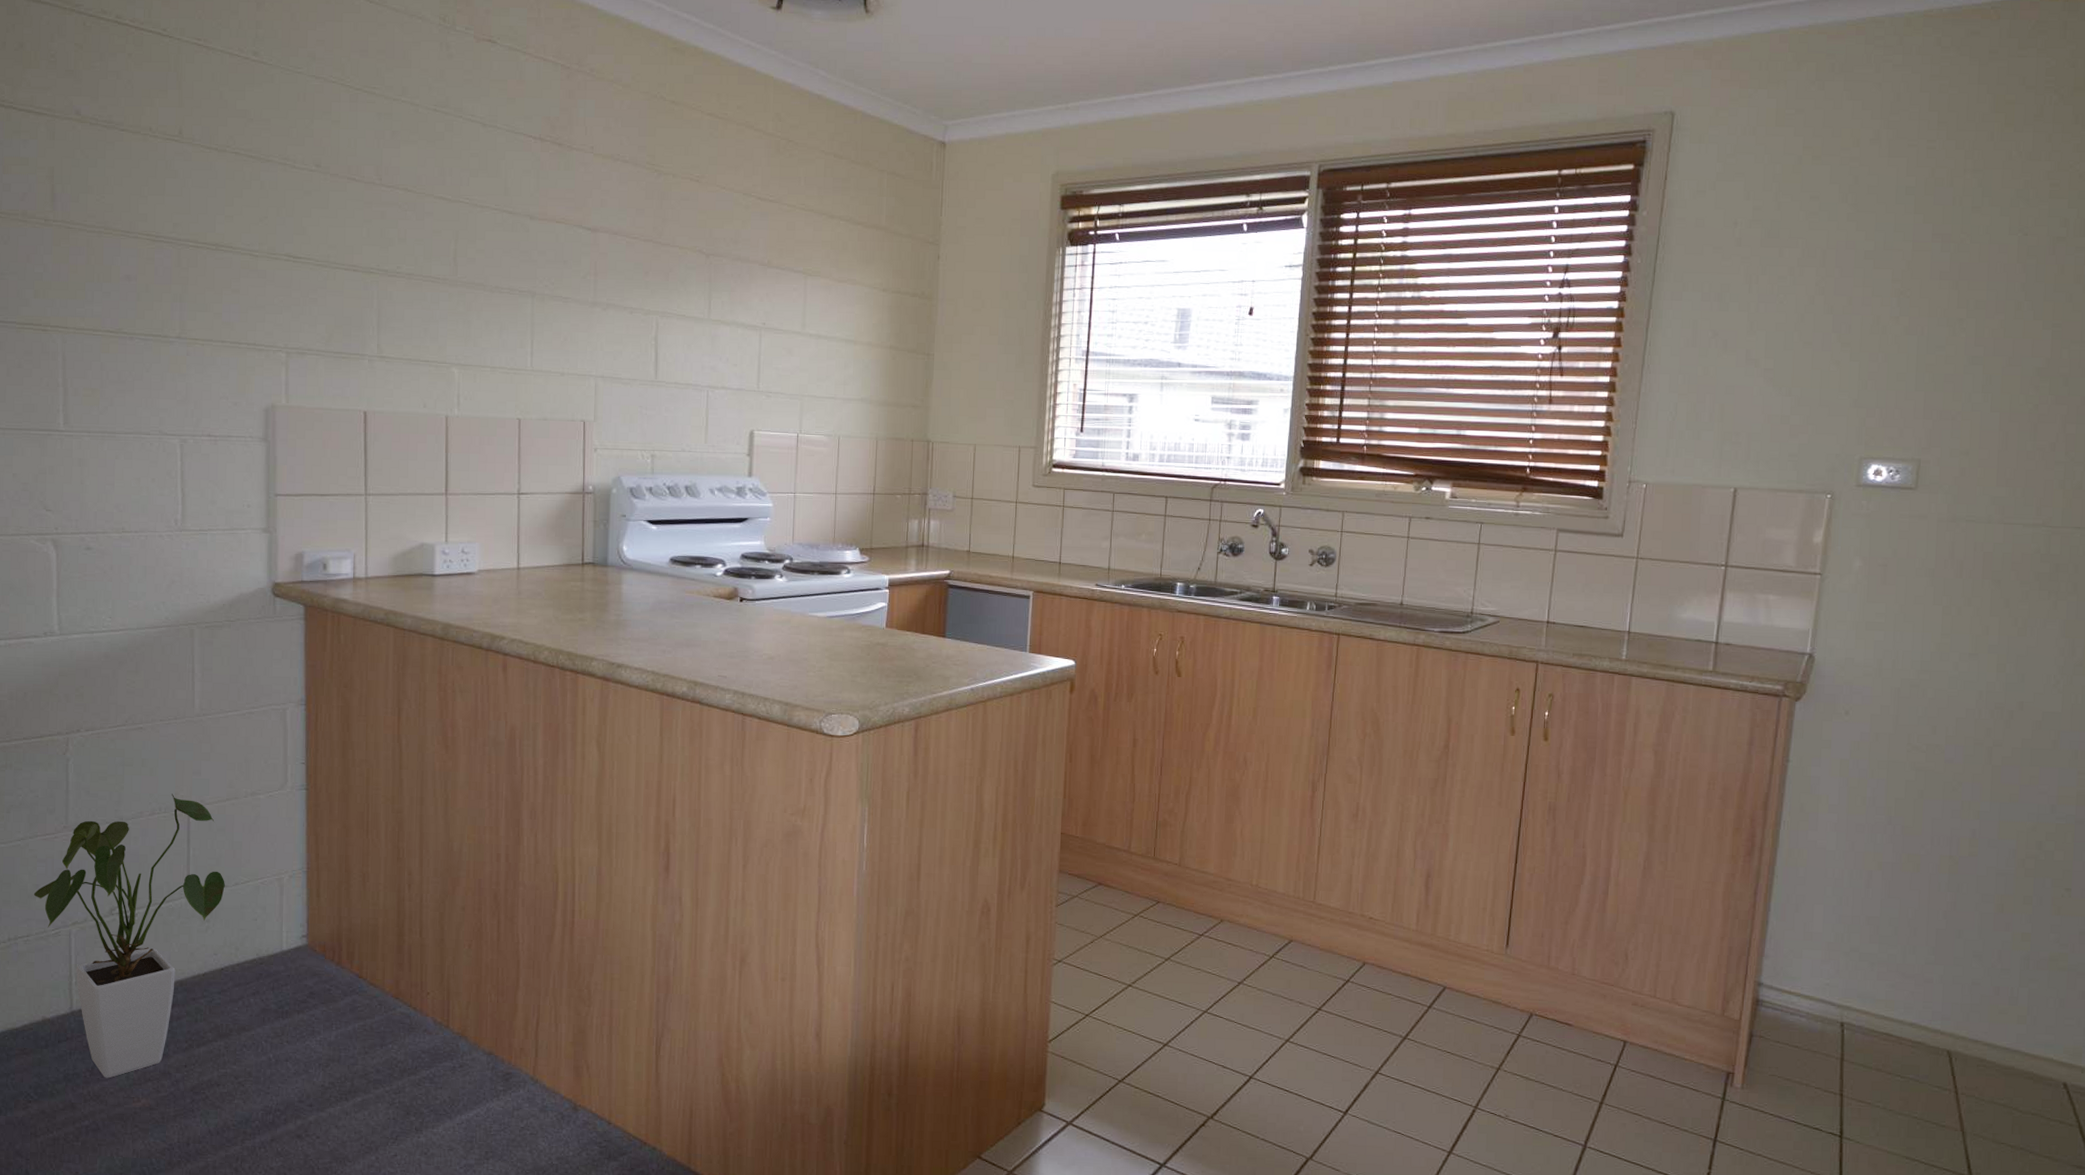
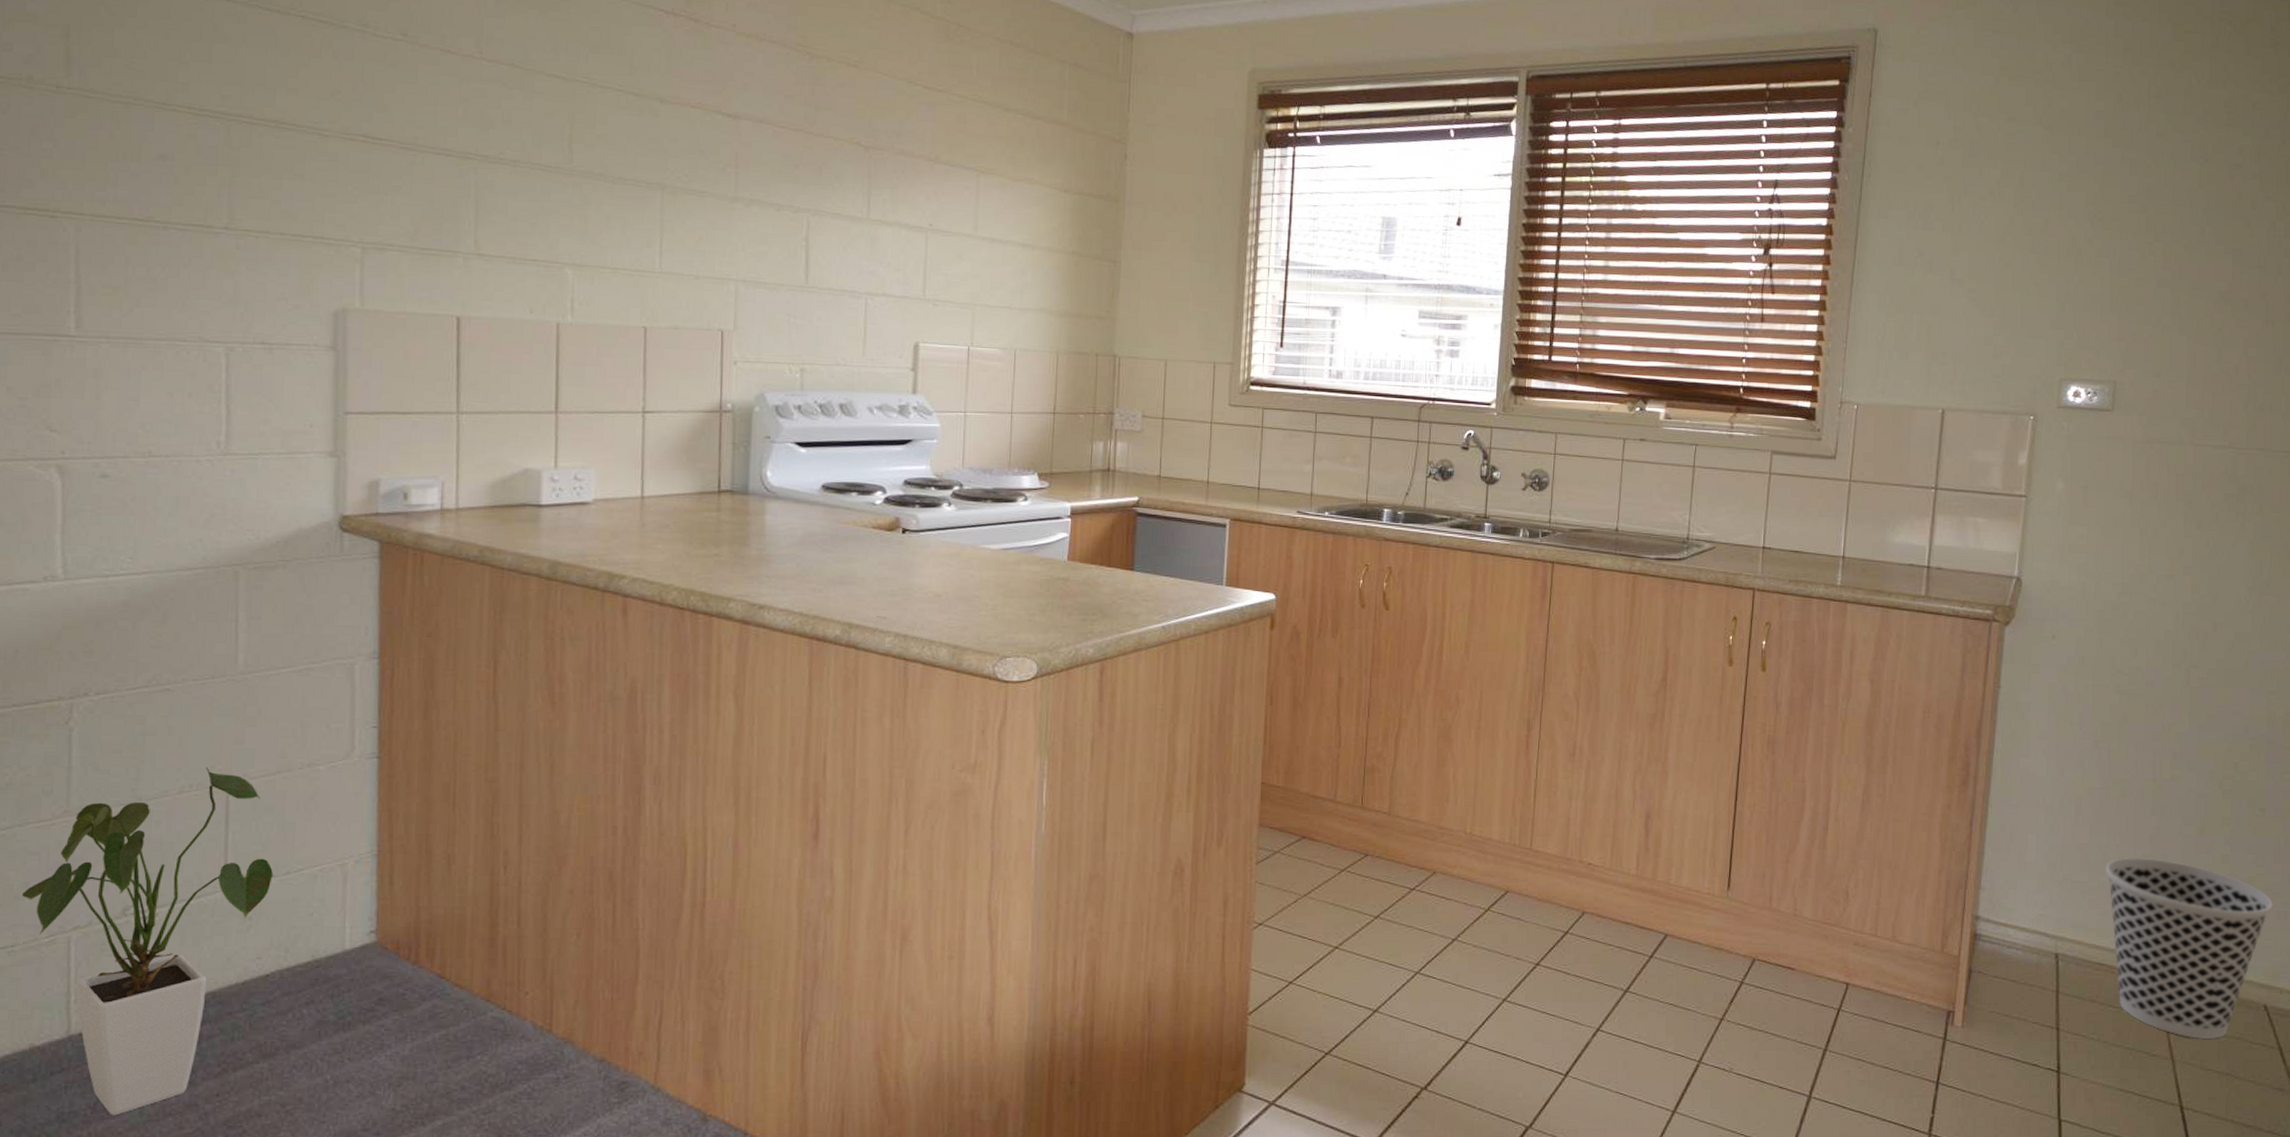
wastebasket: none [1895,932,2078,1114] -> present [2104,857,2274,1040]

